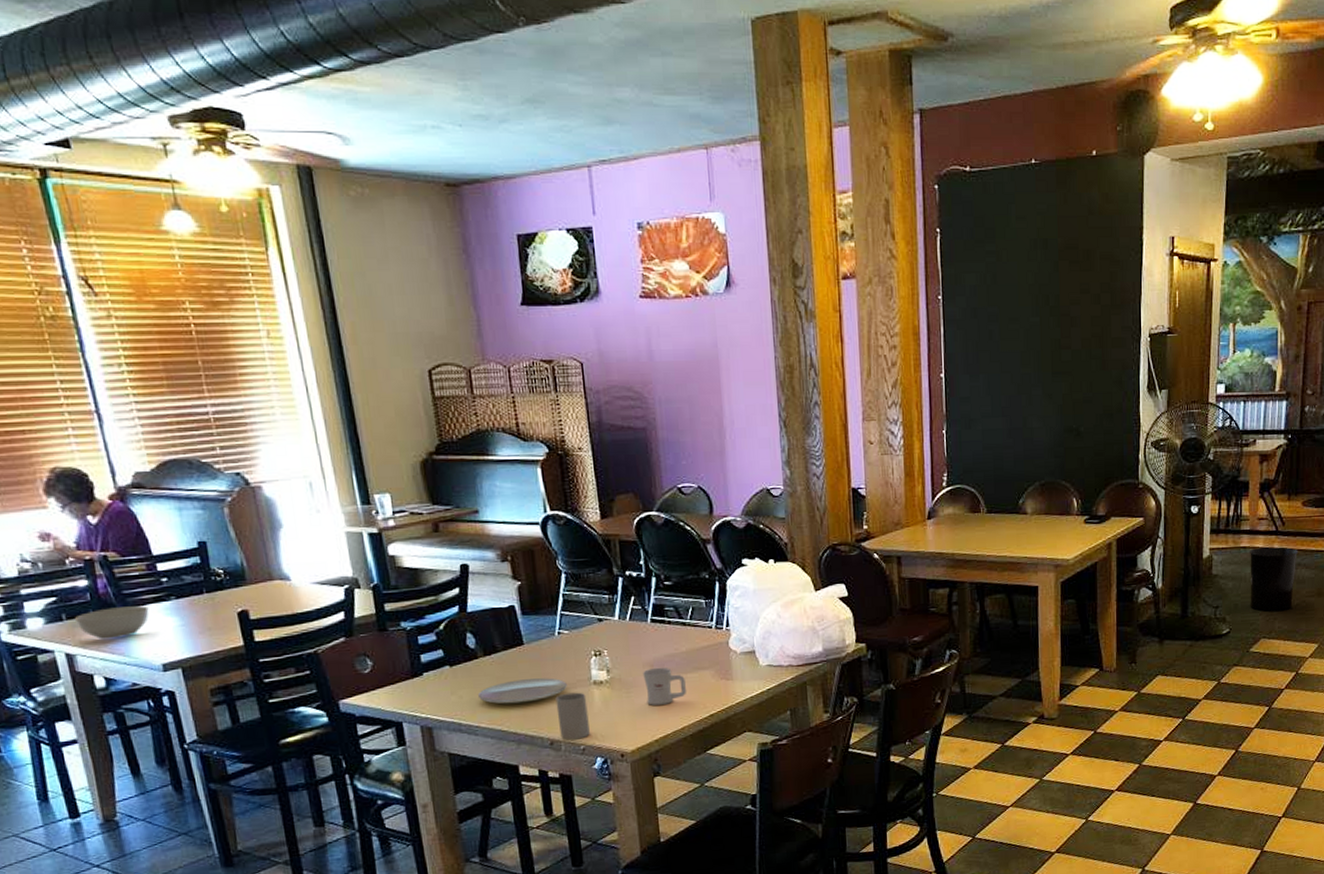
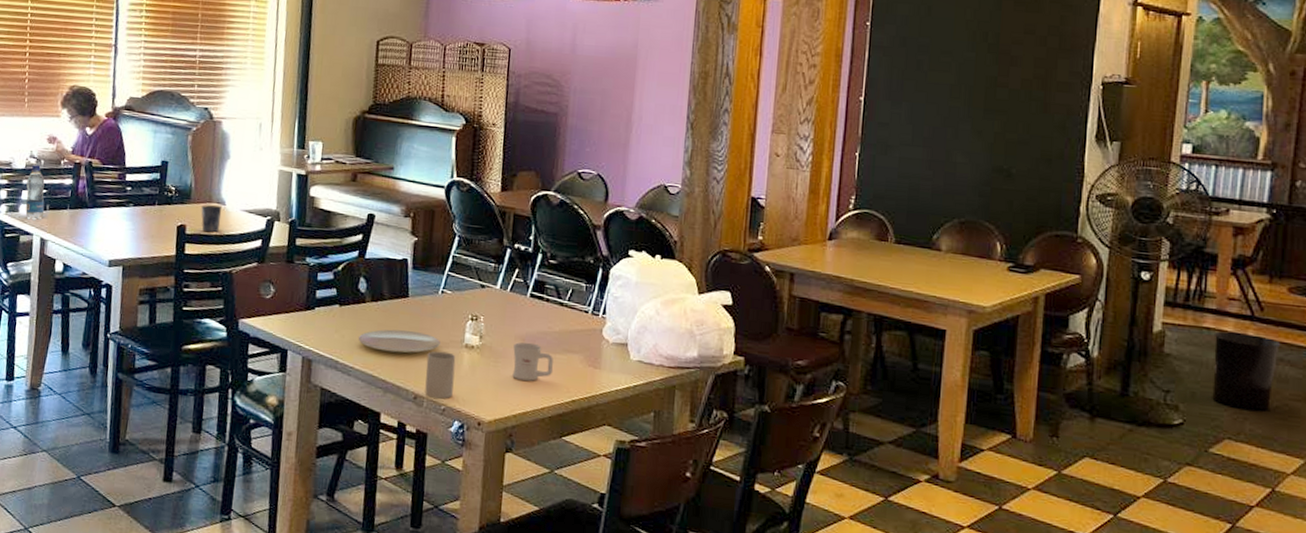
bottle: none [25,569,62,636] -> present [25,165,45,221]
bowl: present [74,605,150,640] -> none [54,205,111,233]
cup: none [261,581,291,614] -> present [201,204,223,233]

